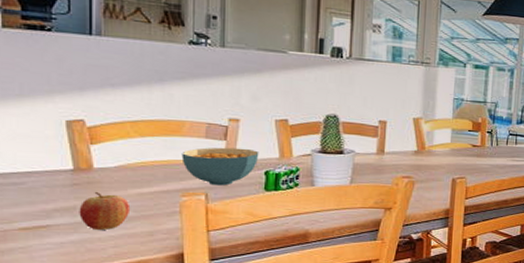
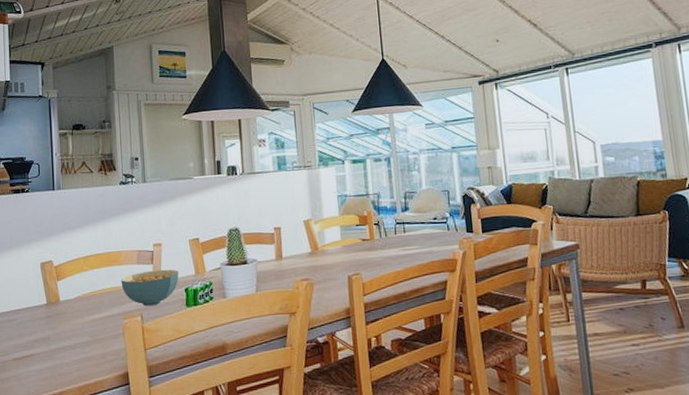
fruit: present [79,192,131,230] -> none [52,322,87,356]

